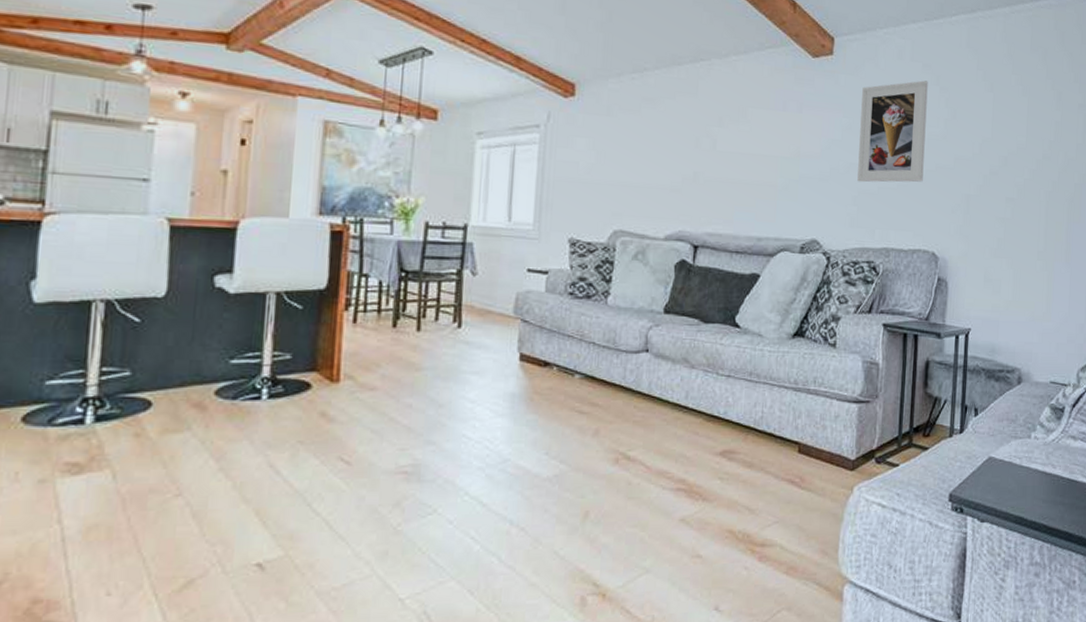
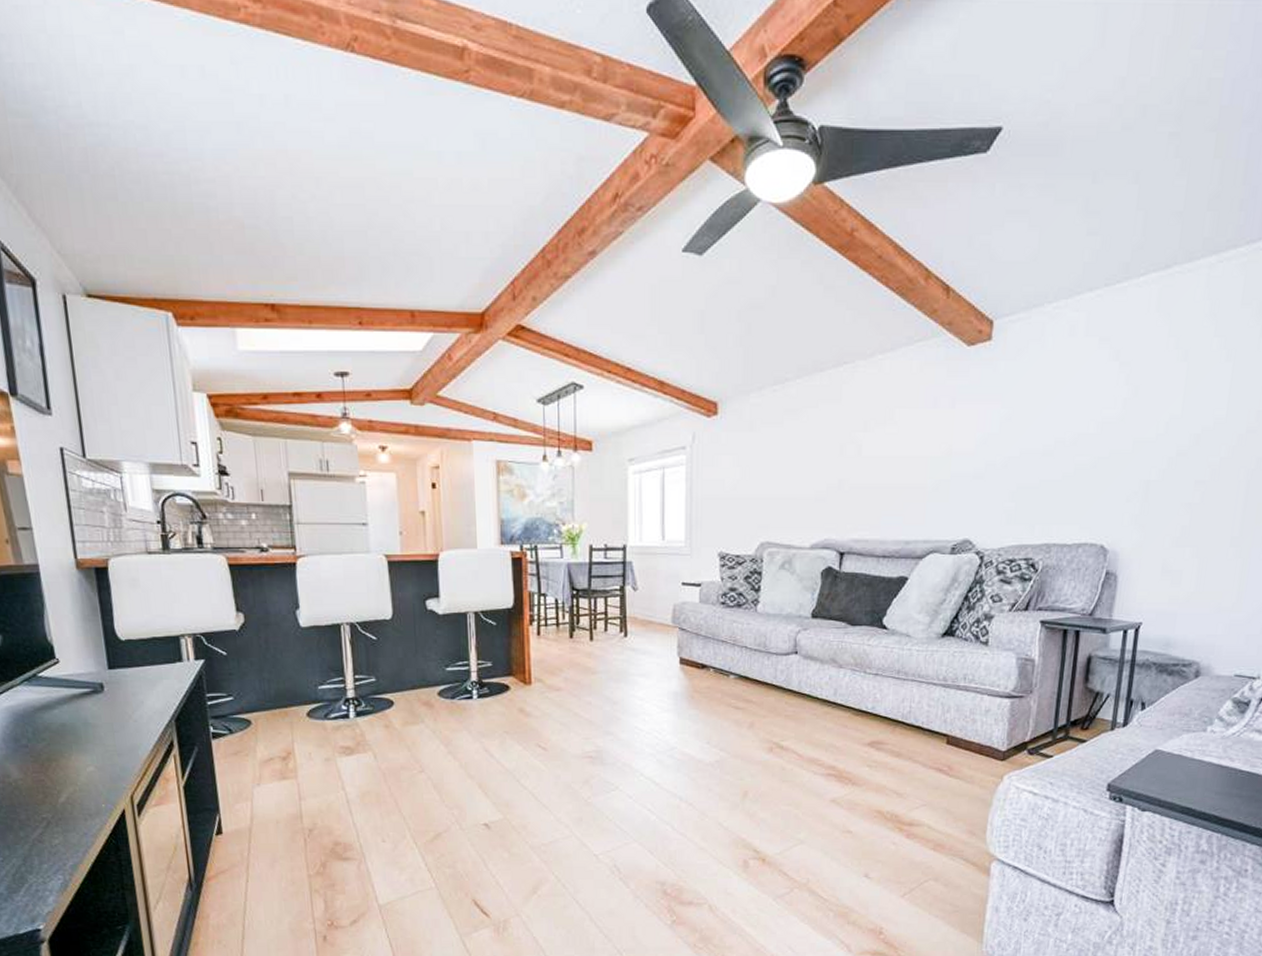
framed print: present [857,80,928,183] -> none [1016,357,1105,477]

